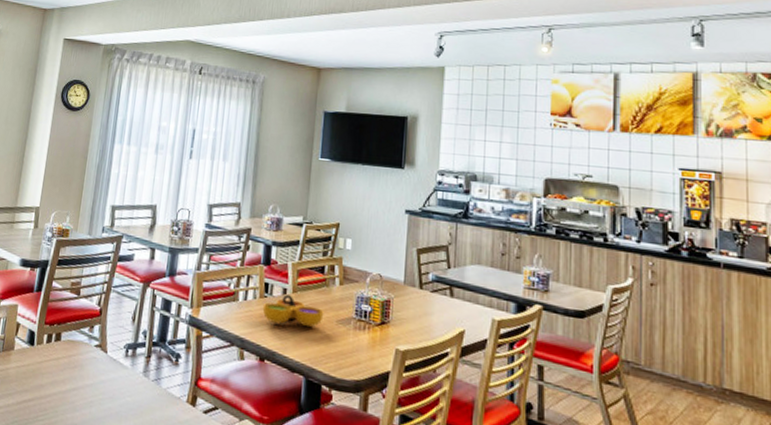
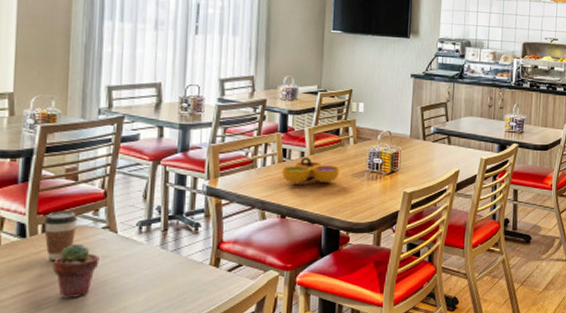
coffee cup: none [48,323,76,372] -> present [44,211,78,260]
potted succulent: none [51,357,90,415] -> present [53,243,100,299]

